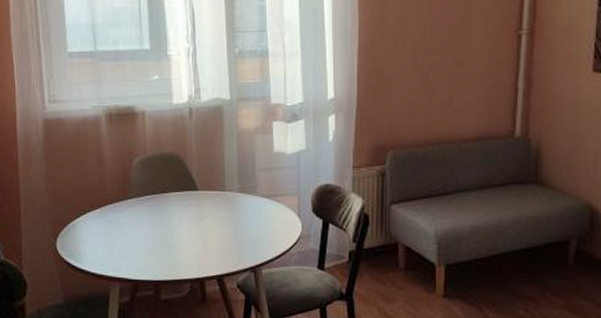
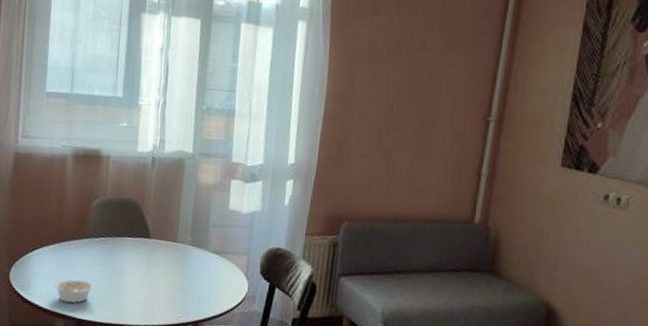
legume: none [104,241,149,266] -> present [53,279,97,303]

